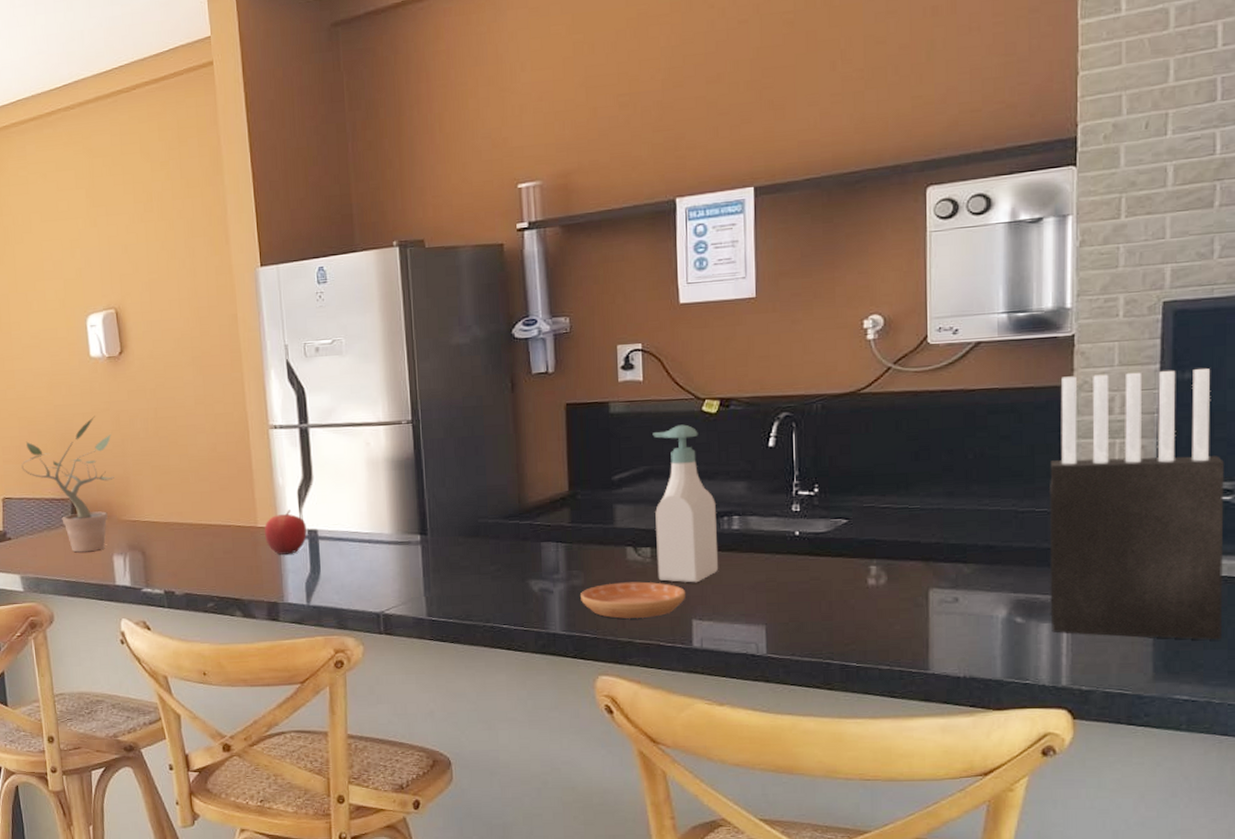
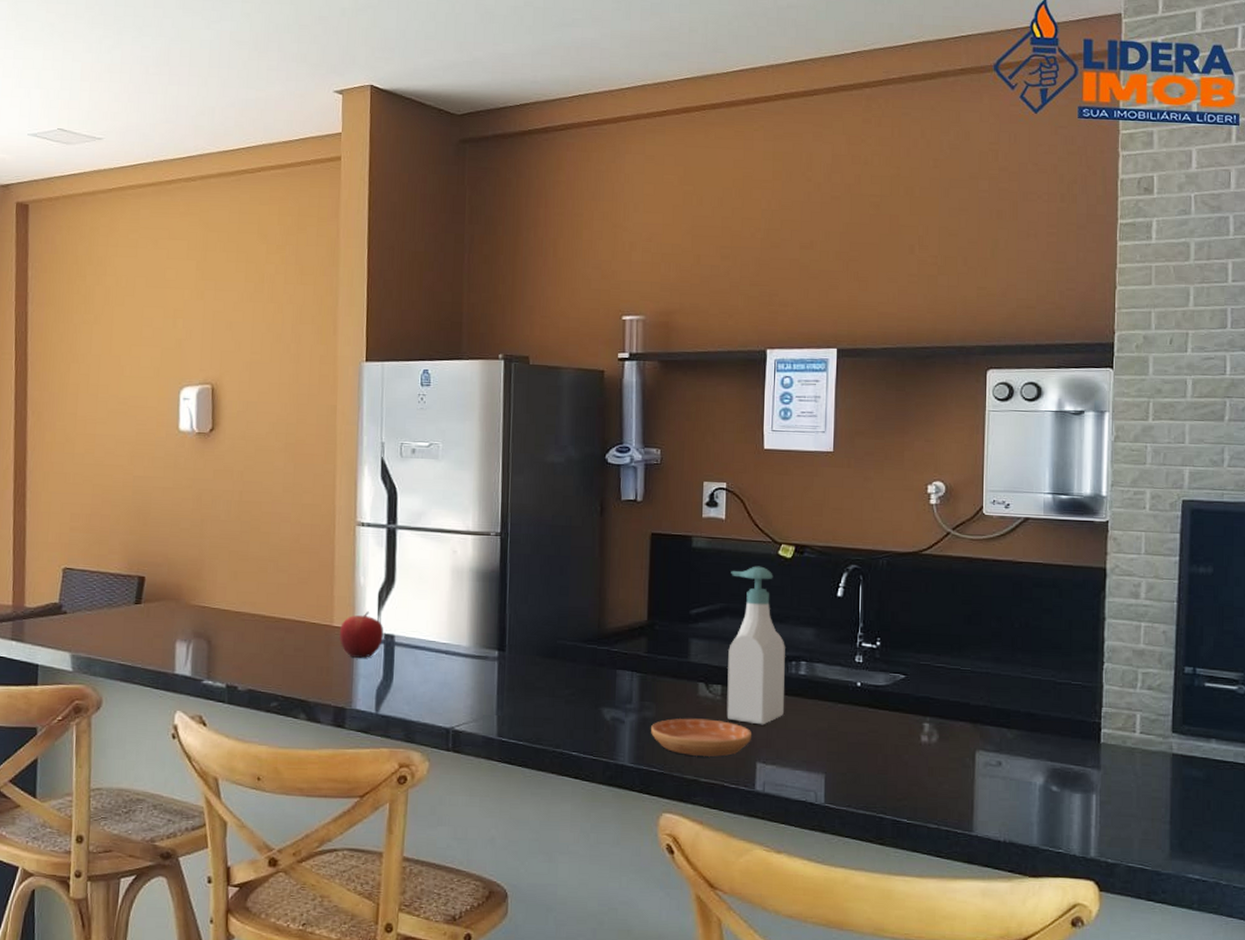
potted plant: present [21,415,114,553] -> none [89,491,191,635]
knife block: present [1049,369,1224,640] -> none [1082,559,1231,823]

